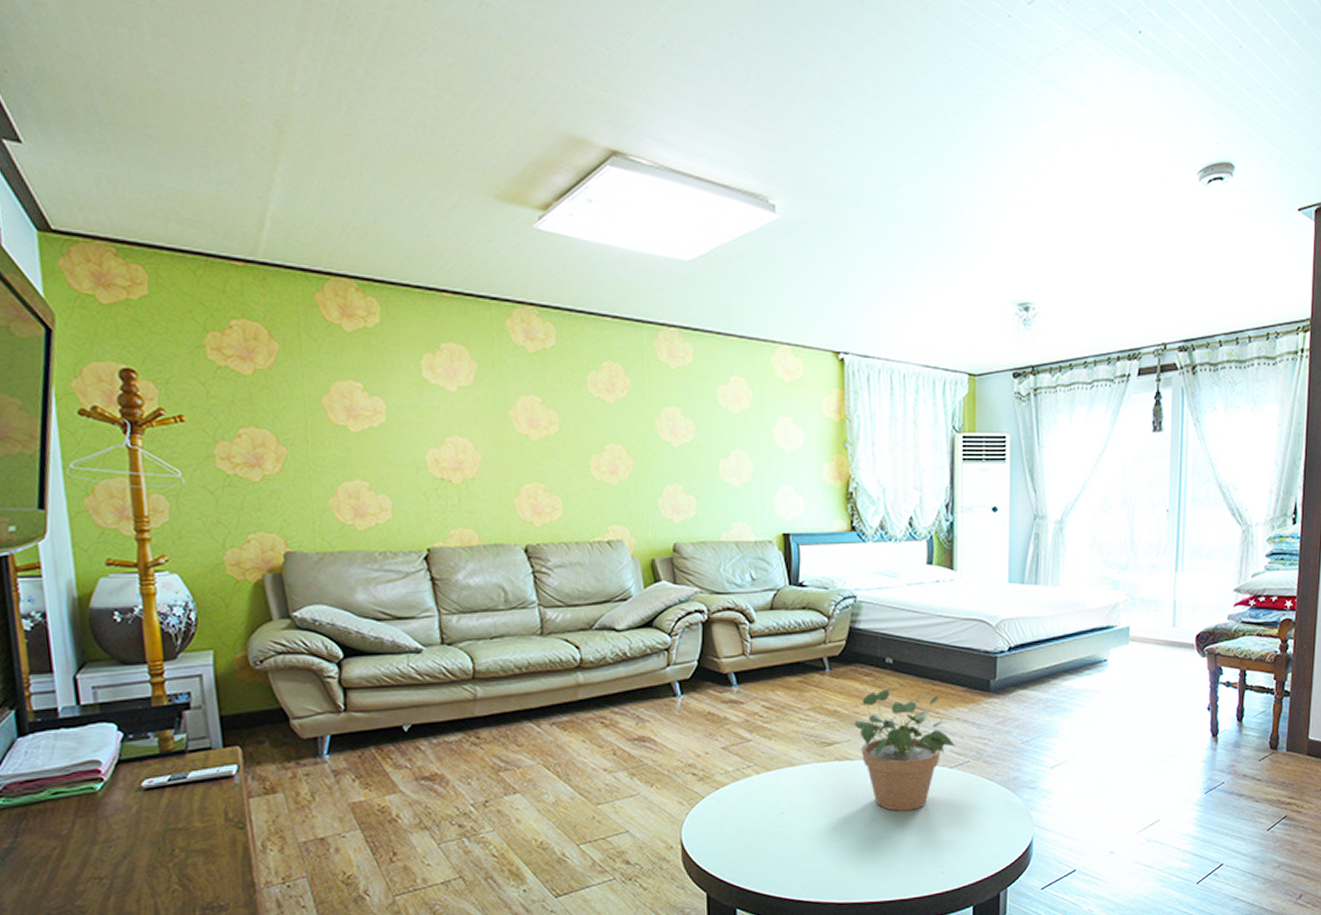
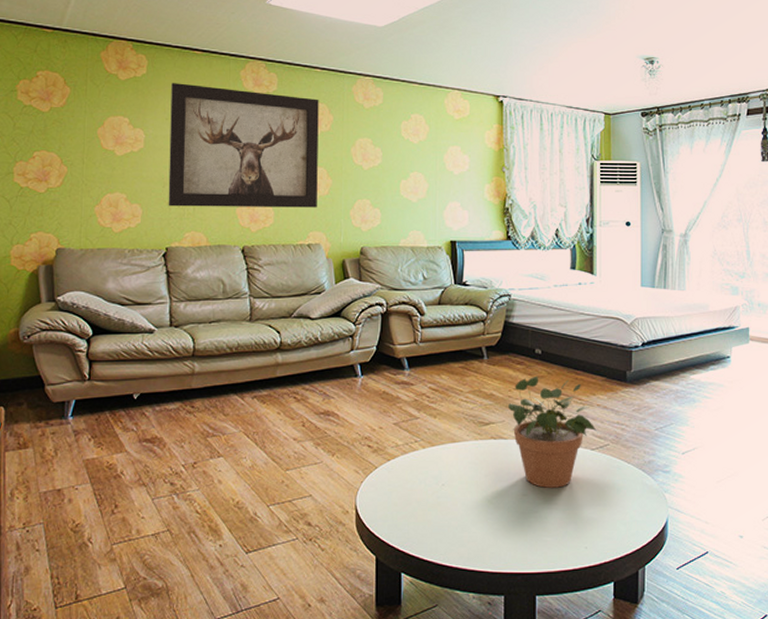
wall art: none [415,336,616,497] -> present [168,83,319,208]

